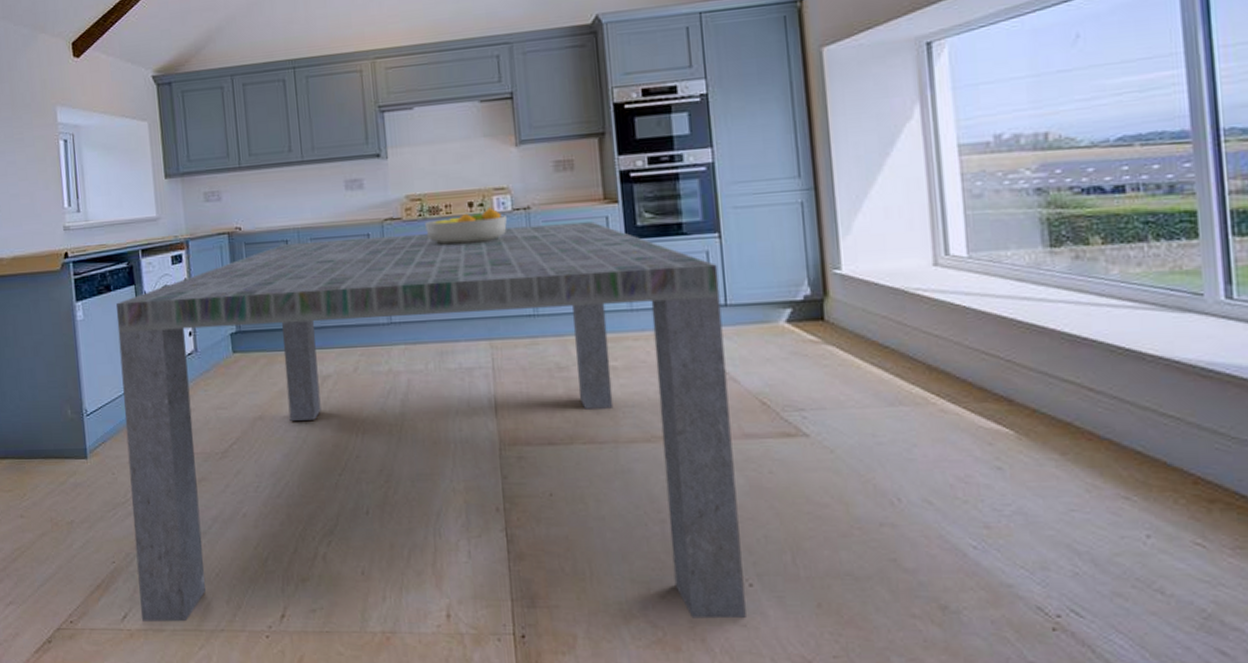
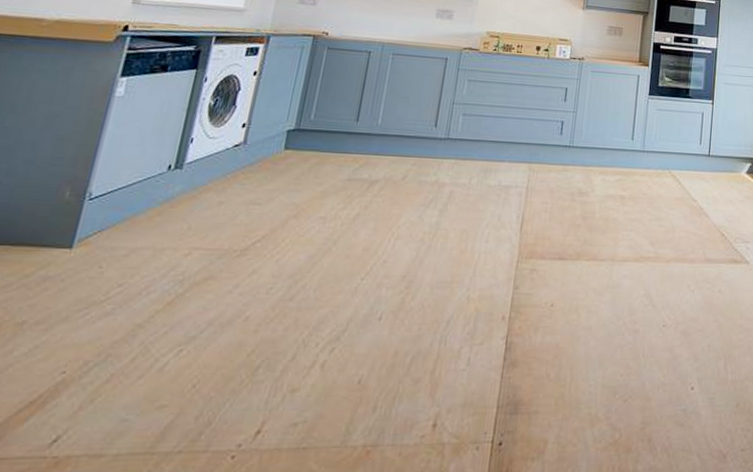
dining table: present [115,221,746,622] -> none [77,55,708,445]
fruit bowl: present [425,208,508,245] -> none [497,53,565,81]

